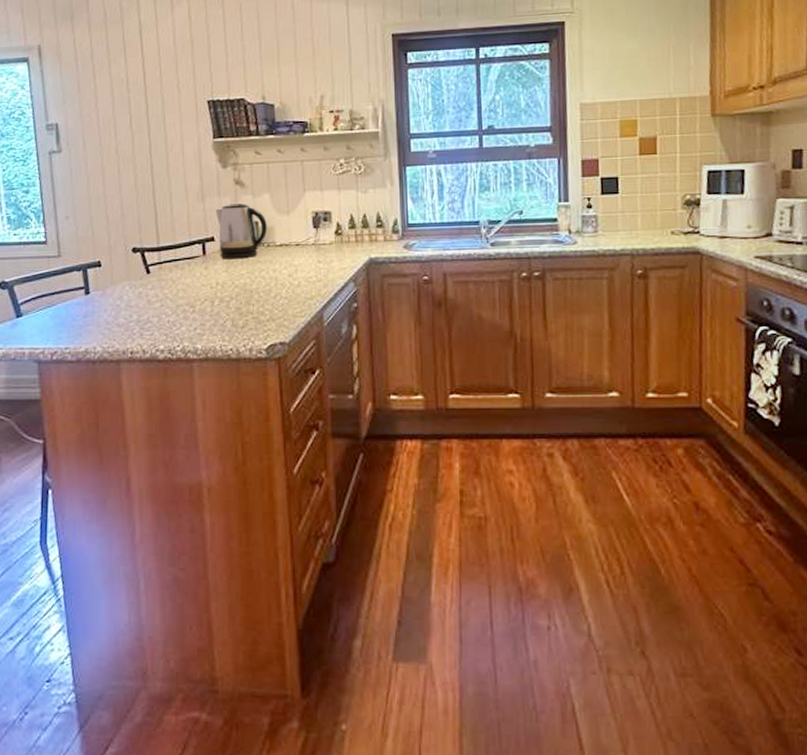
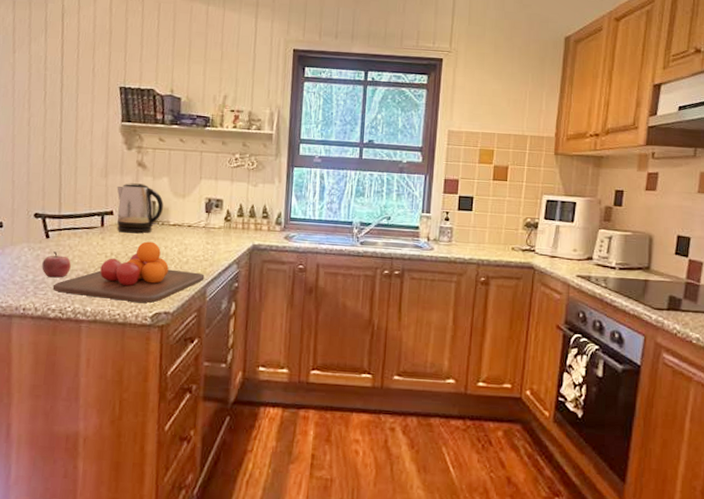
fruit: none [145,287,176,316] -> present [42,251,71,278]
chopping board: none [159,266,320,335] -> present [52,241,205,303]

